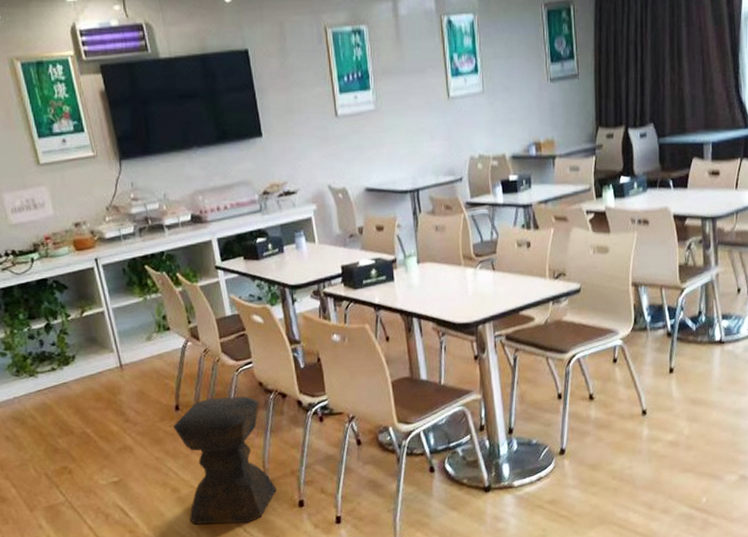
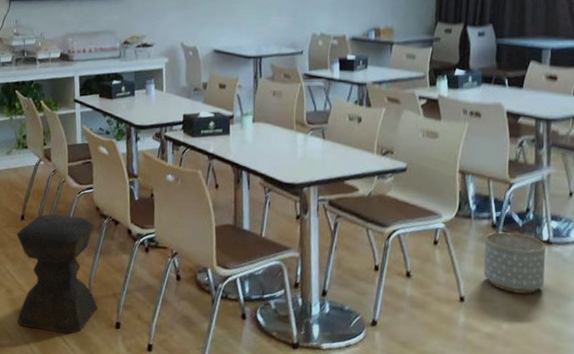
planter: none [661,338,720,398] -> present [484,231,546,294]

